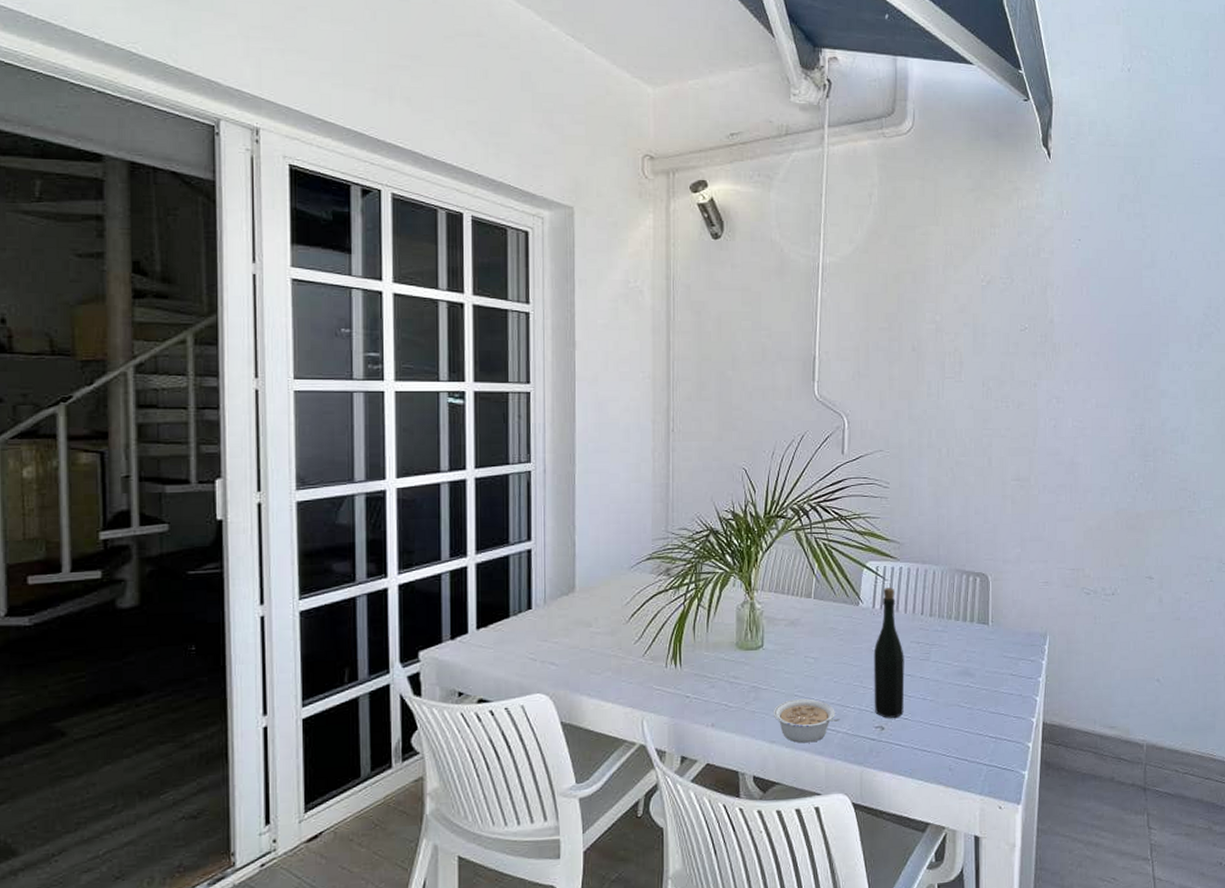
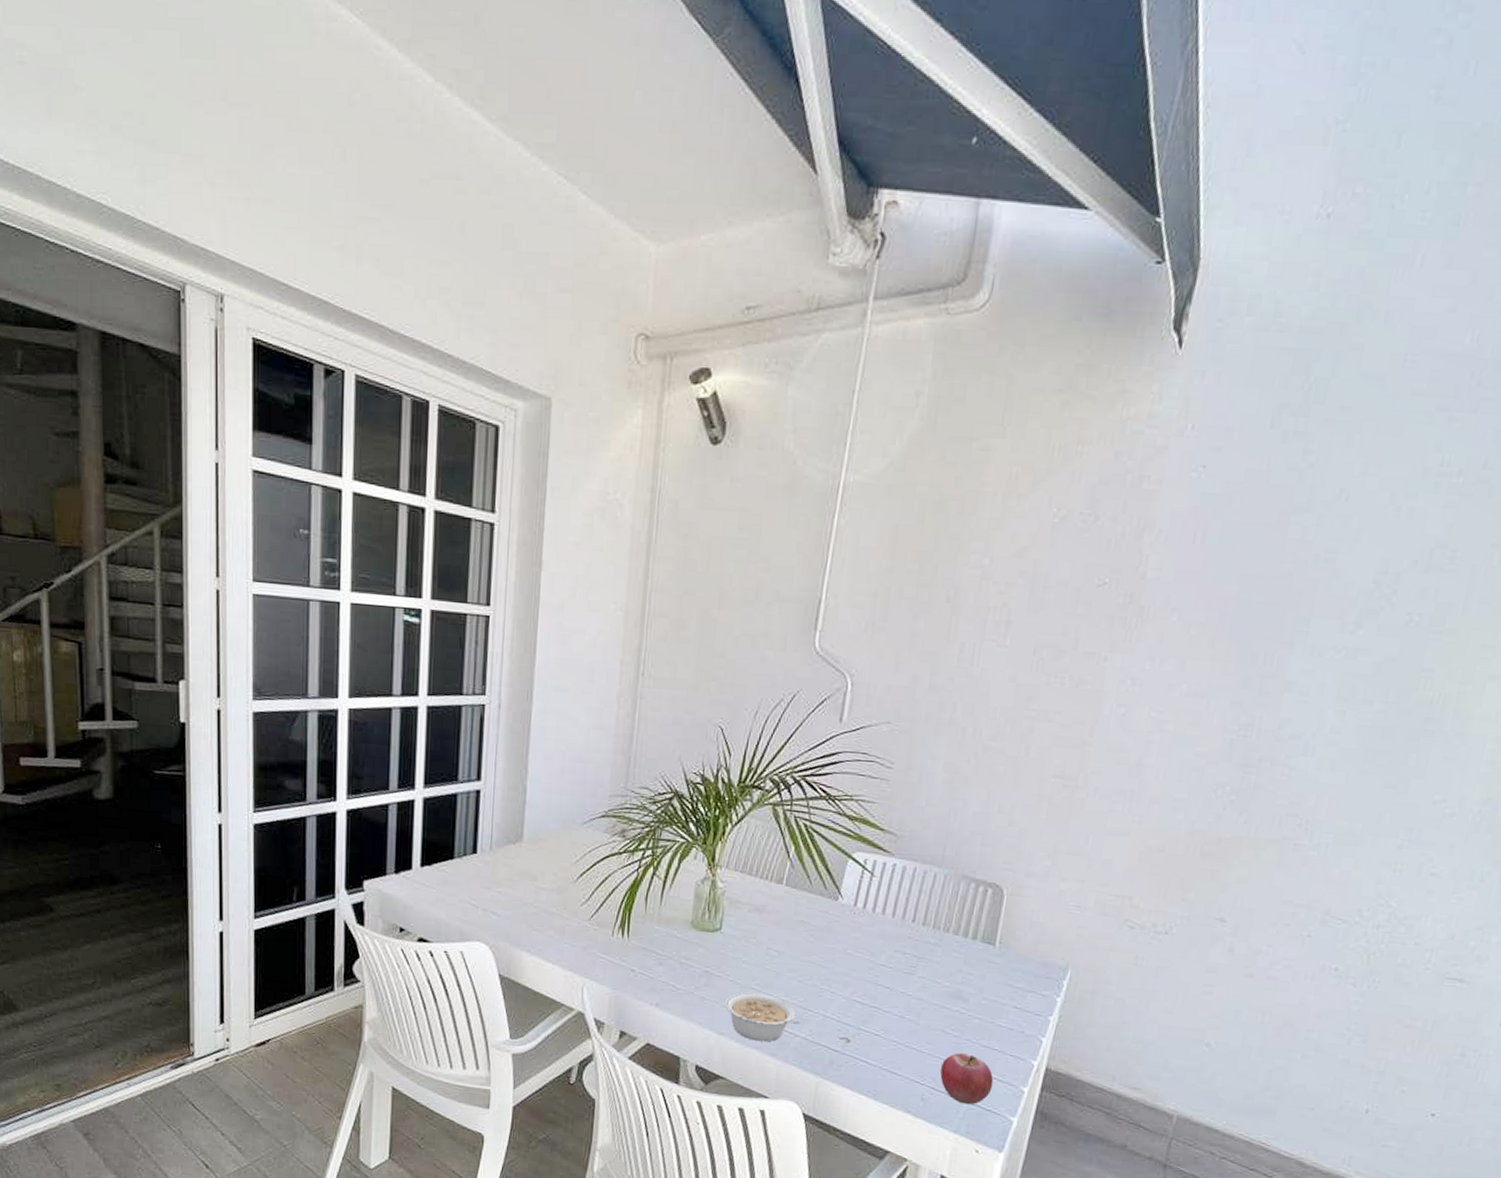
bottle: present [873,588,905,718] -> none [841,885,885,1032]
fruit: none [960,722,1004,767] -> present [939,1053,994,1105]

